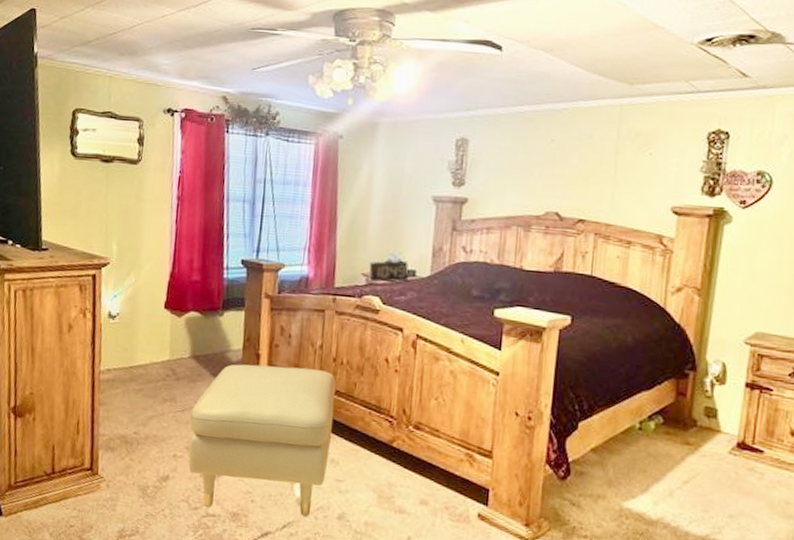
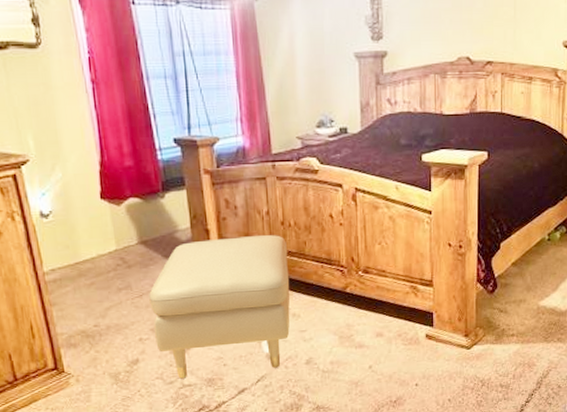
alarm clock: present [369,260,409,283] -> none [302,119,341,145]

